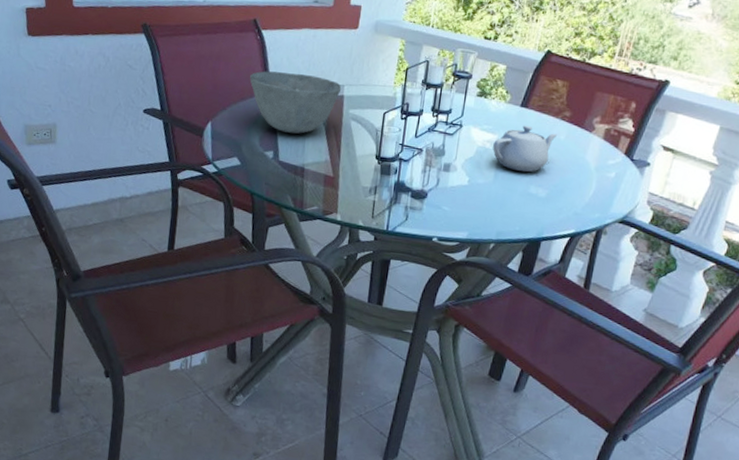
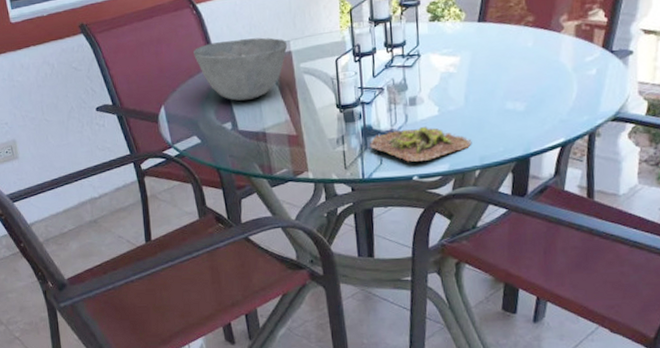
succulent plant: none [399,191,493,226] -> present [370,126,472,162]
teapot: present [493,125,558,173] -> none [457,39,525,90]

